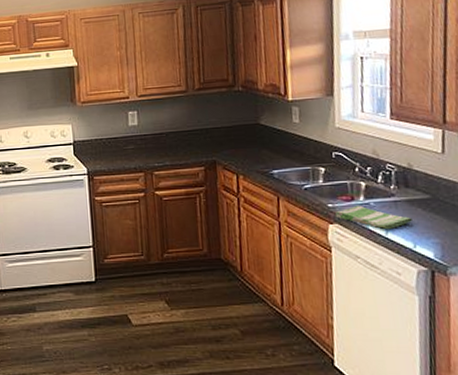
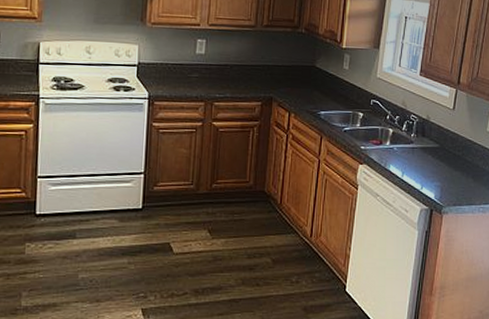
dish towel: present [335,205,414,230] -> none [365,149,424,173]

